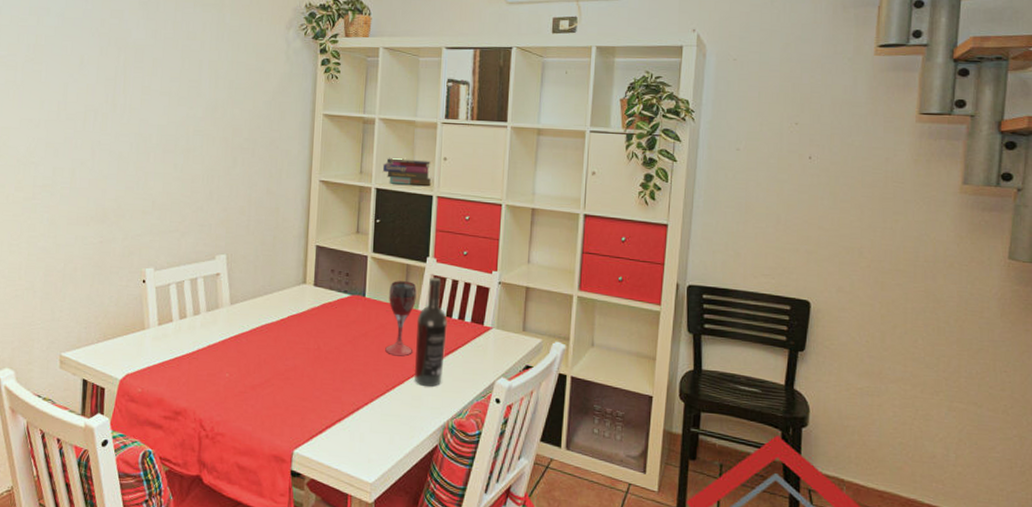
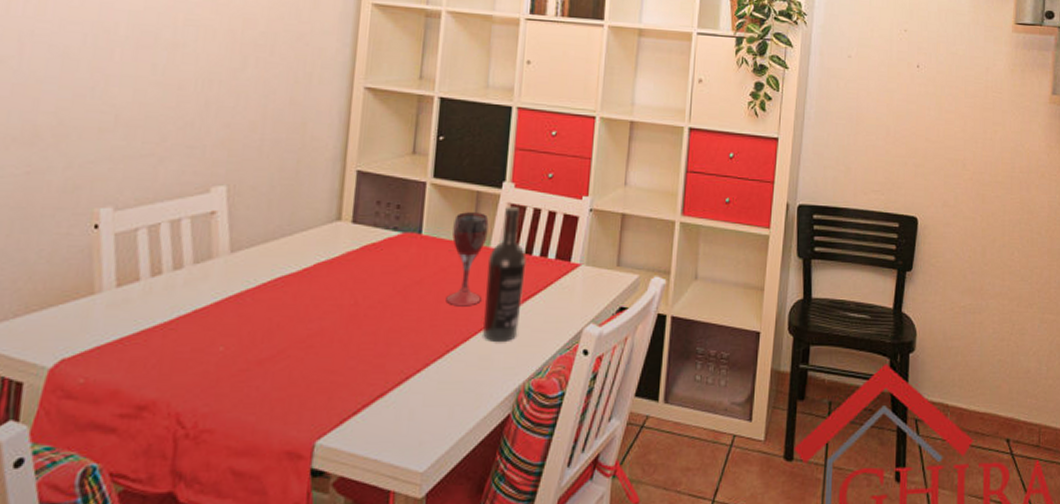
books: present [383,158,434,186] -> none [450,60,515,95]

